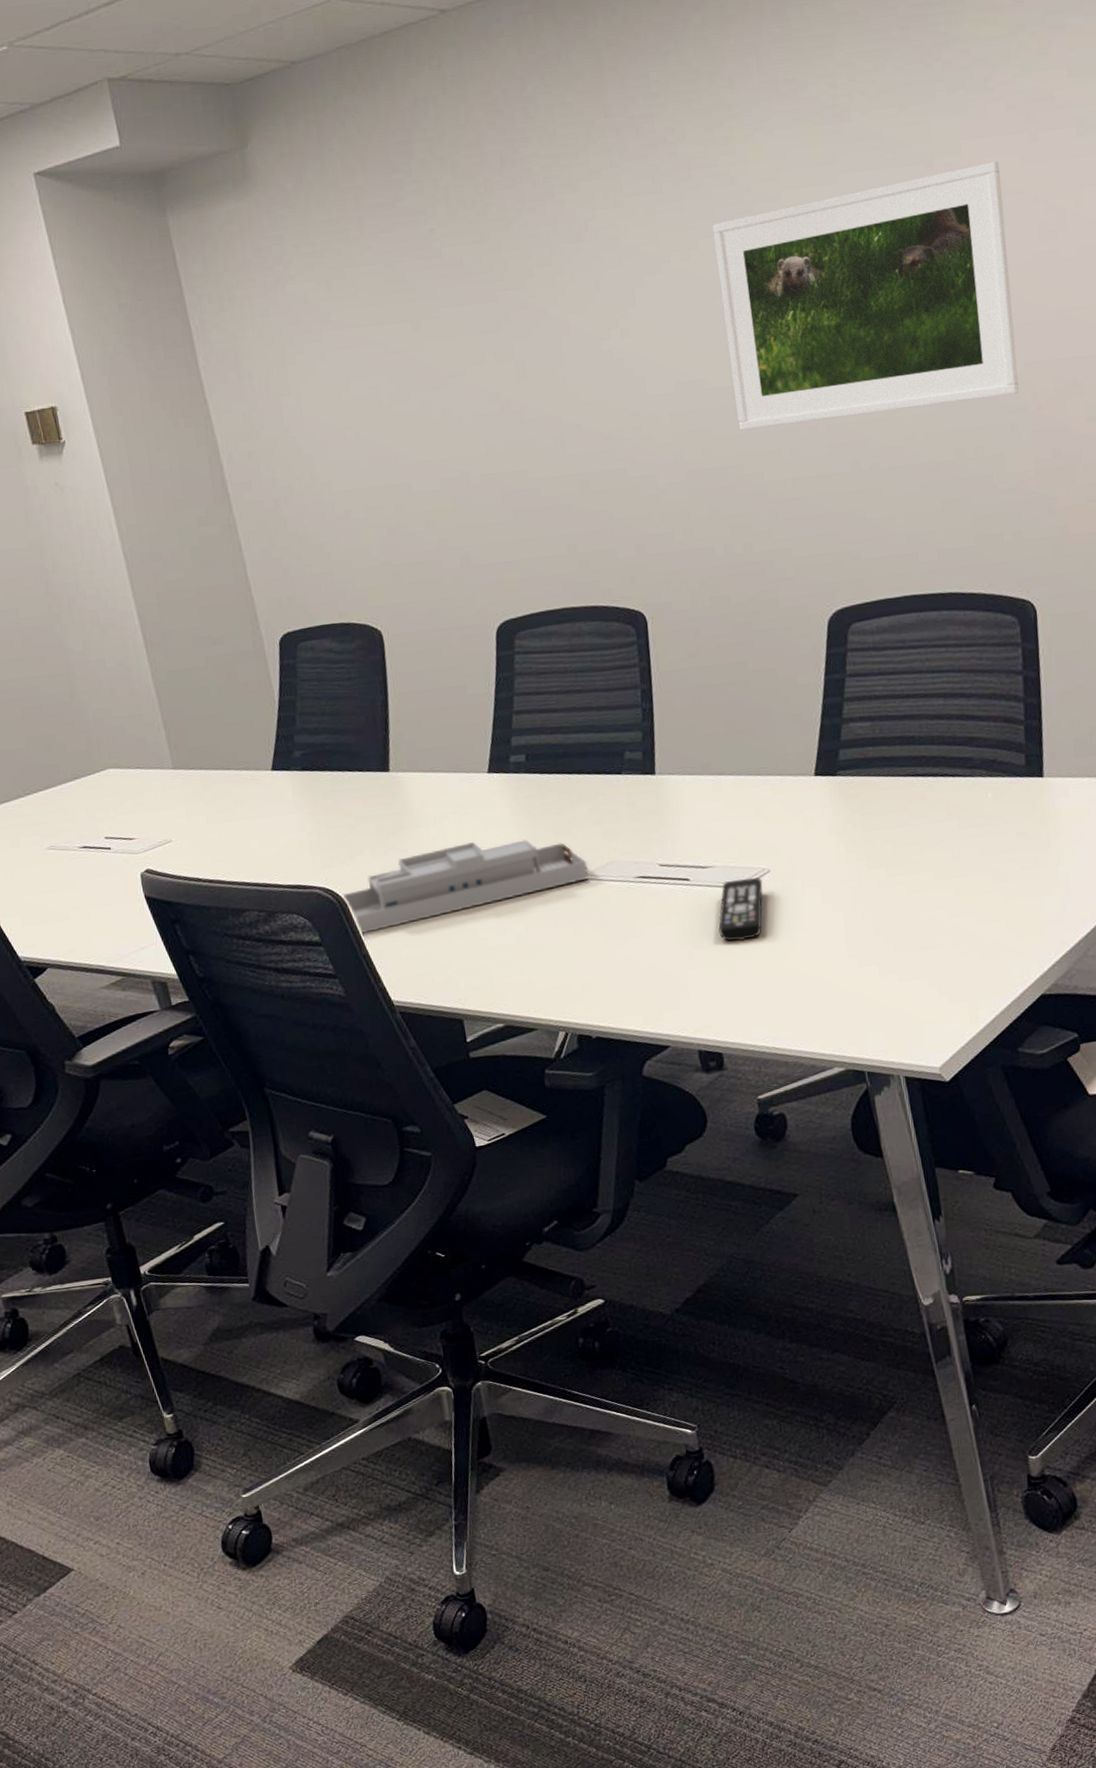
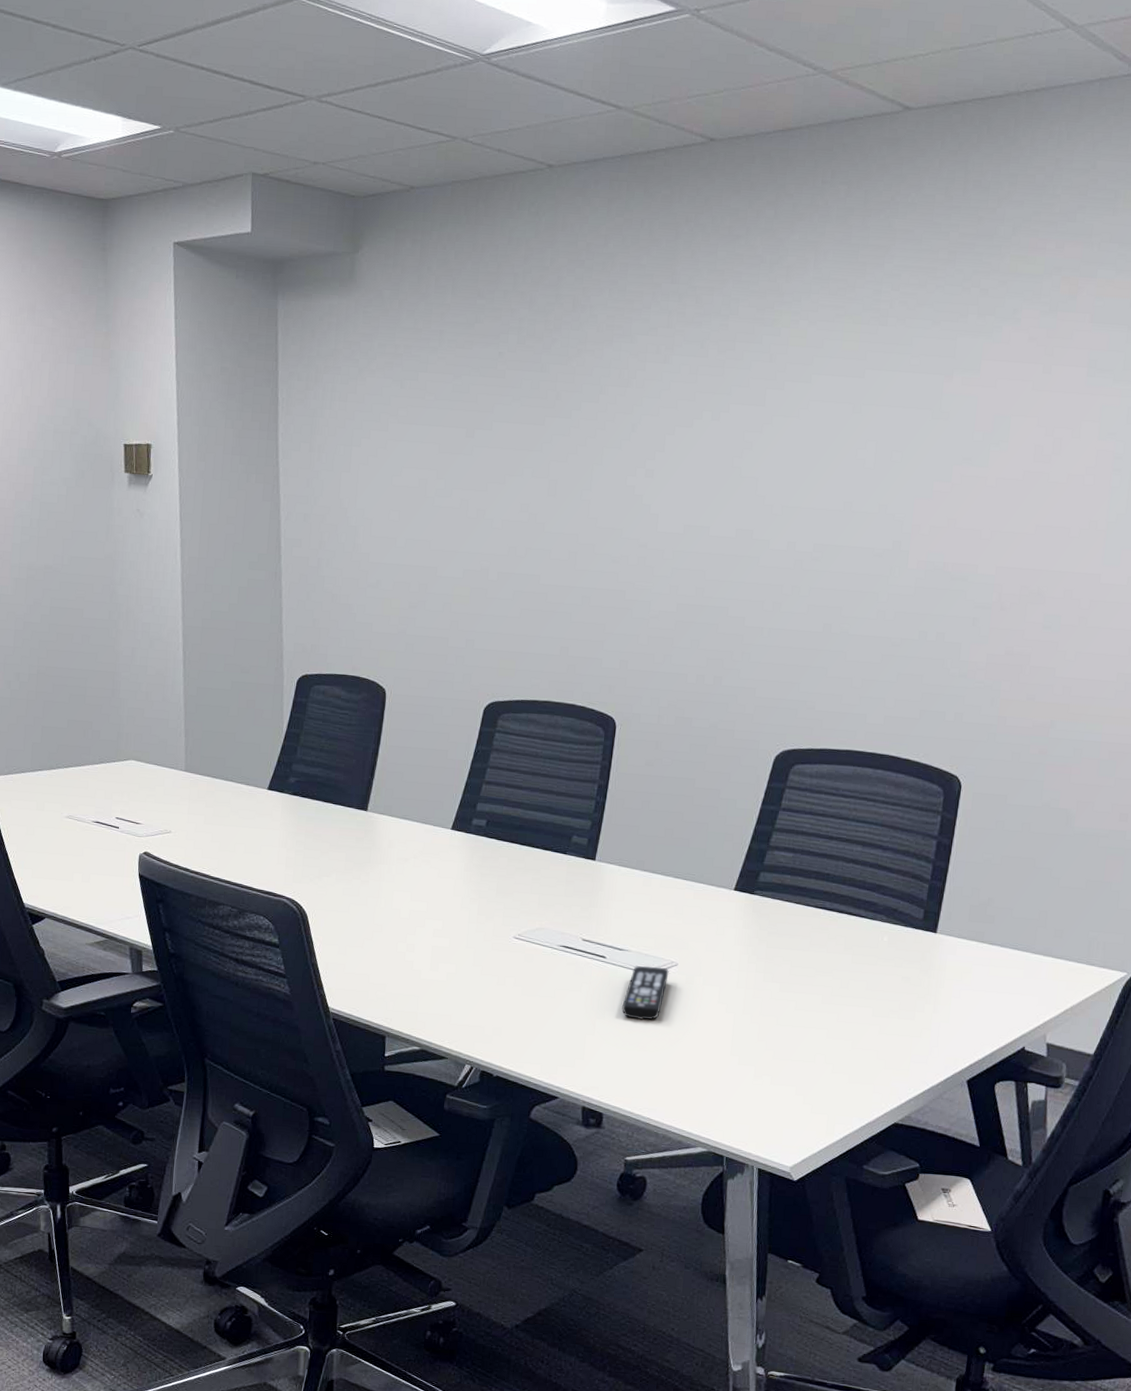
desk organizer: present [341,839,590,935] -> none [304,885,521,945]
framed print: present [712,161,1019,431] -> none [732,384,1012,593]

